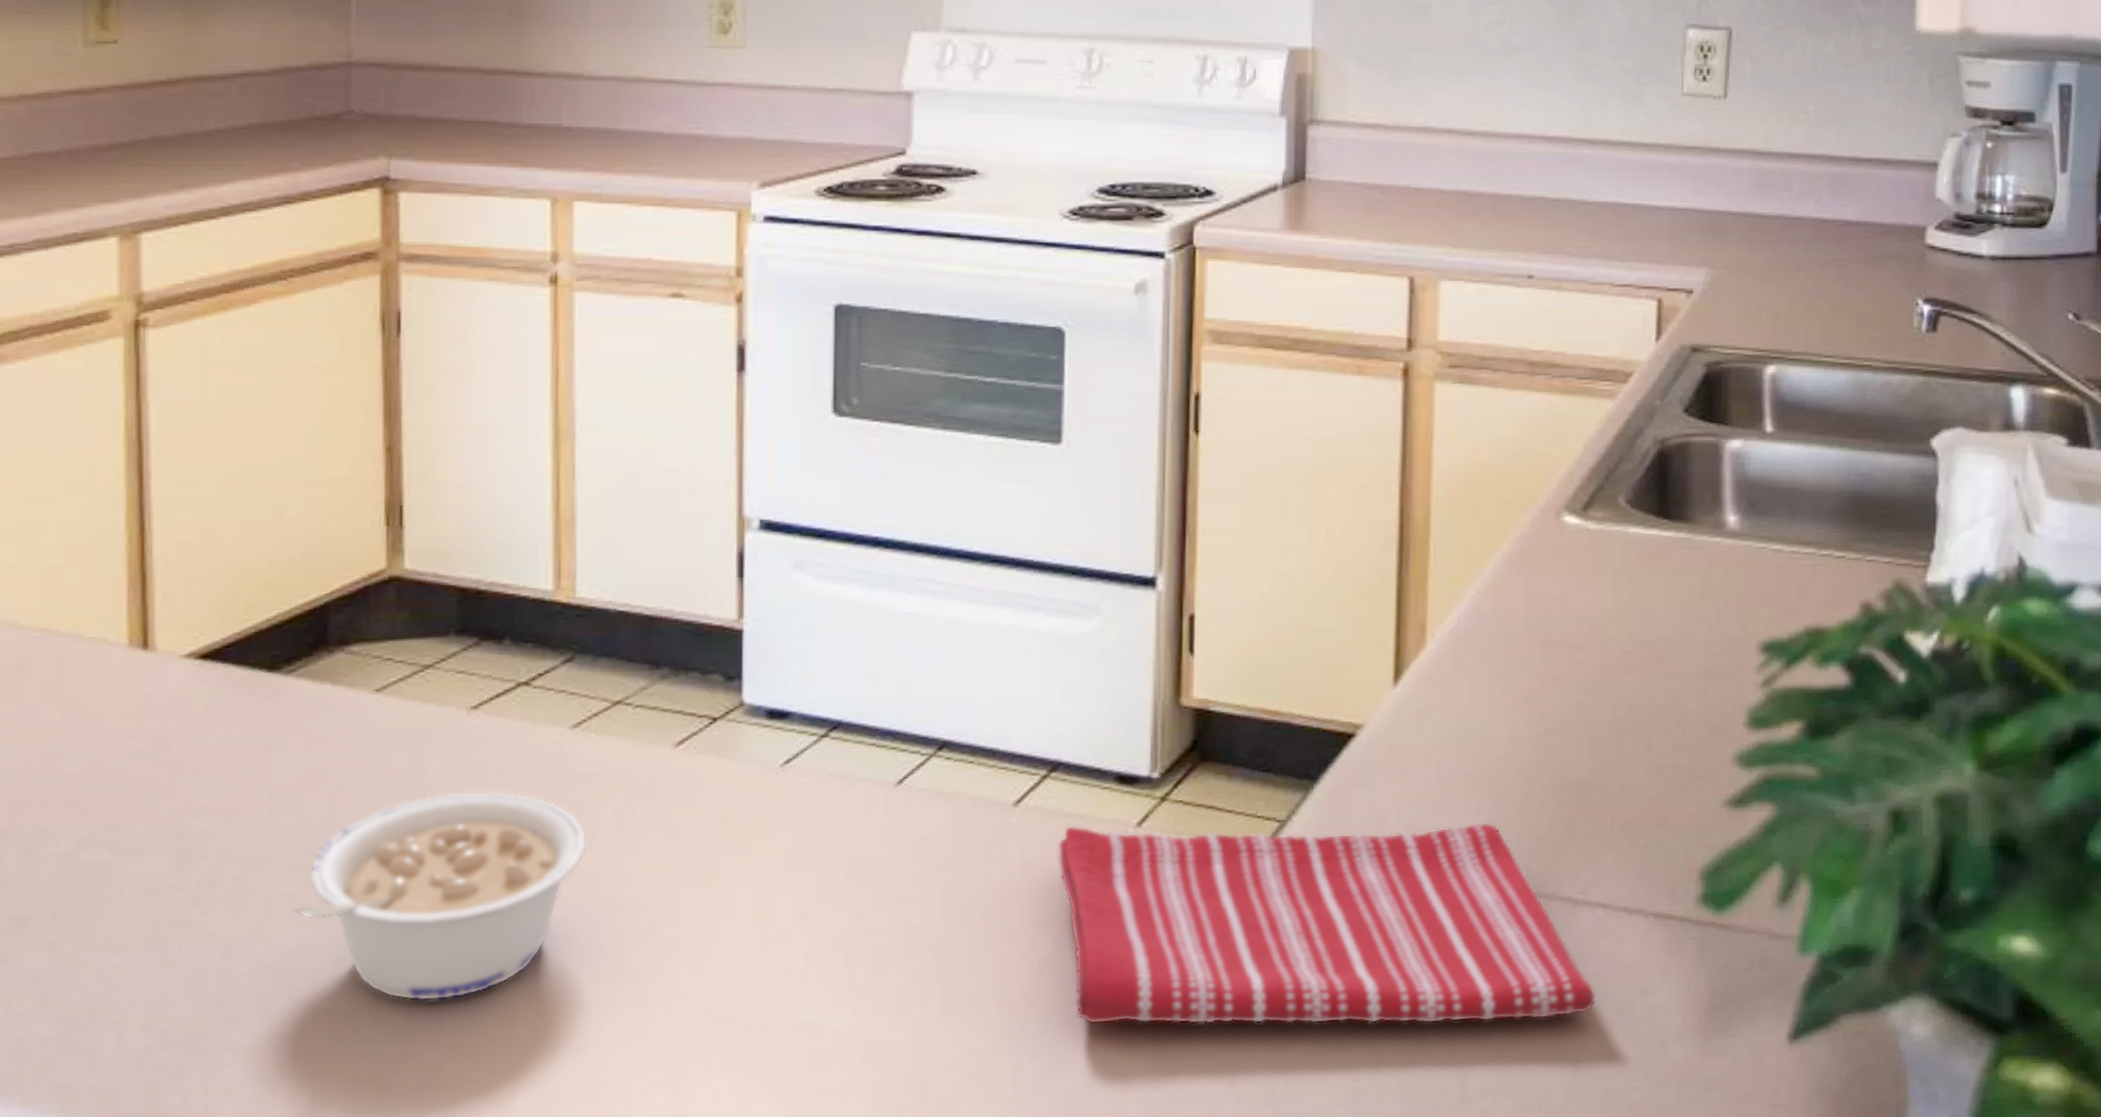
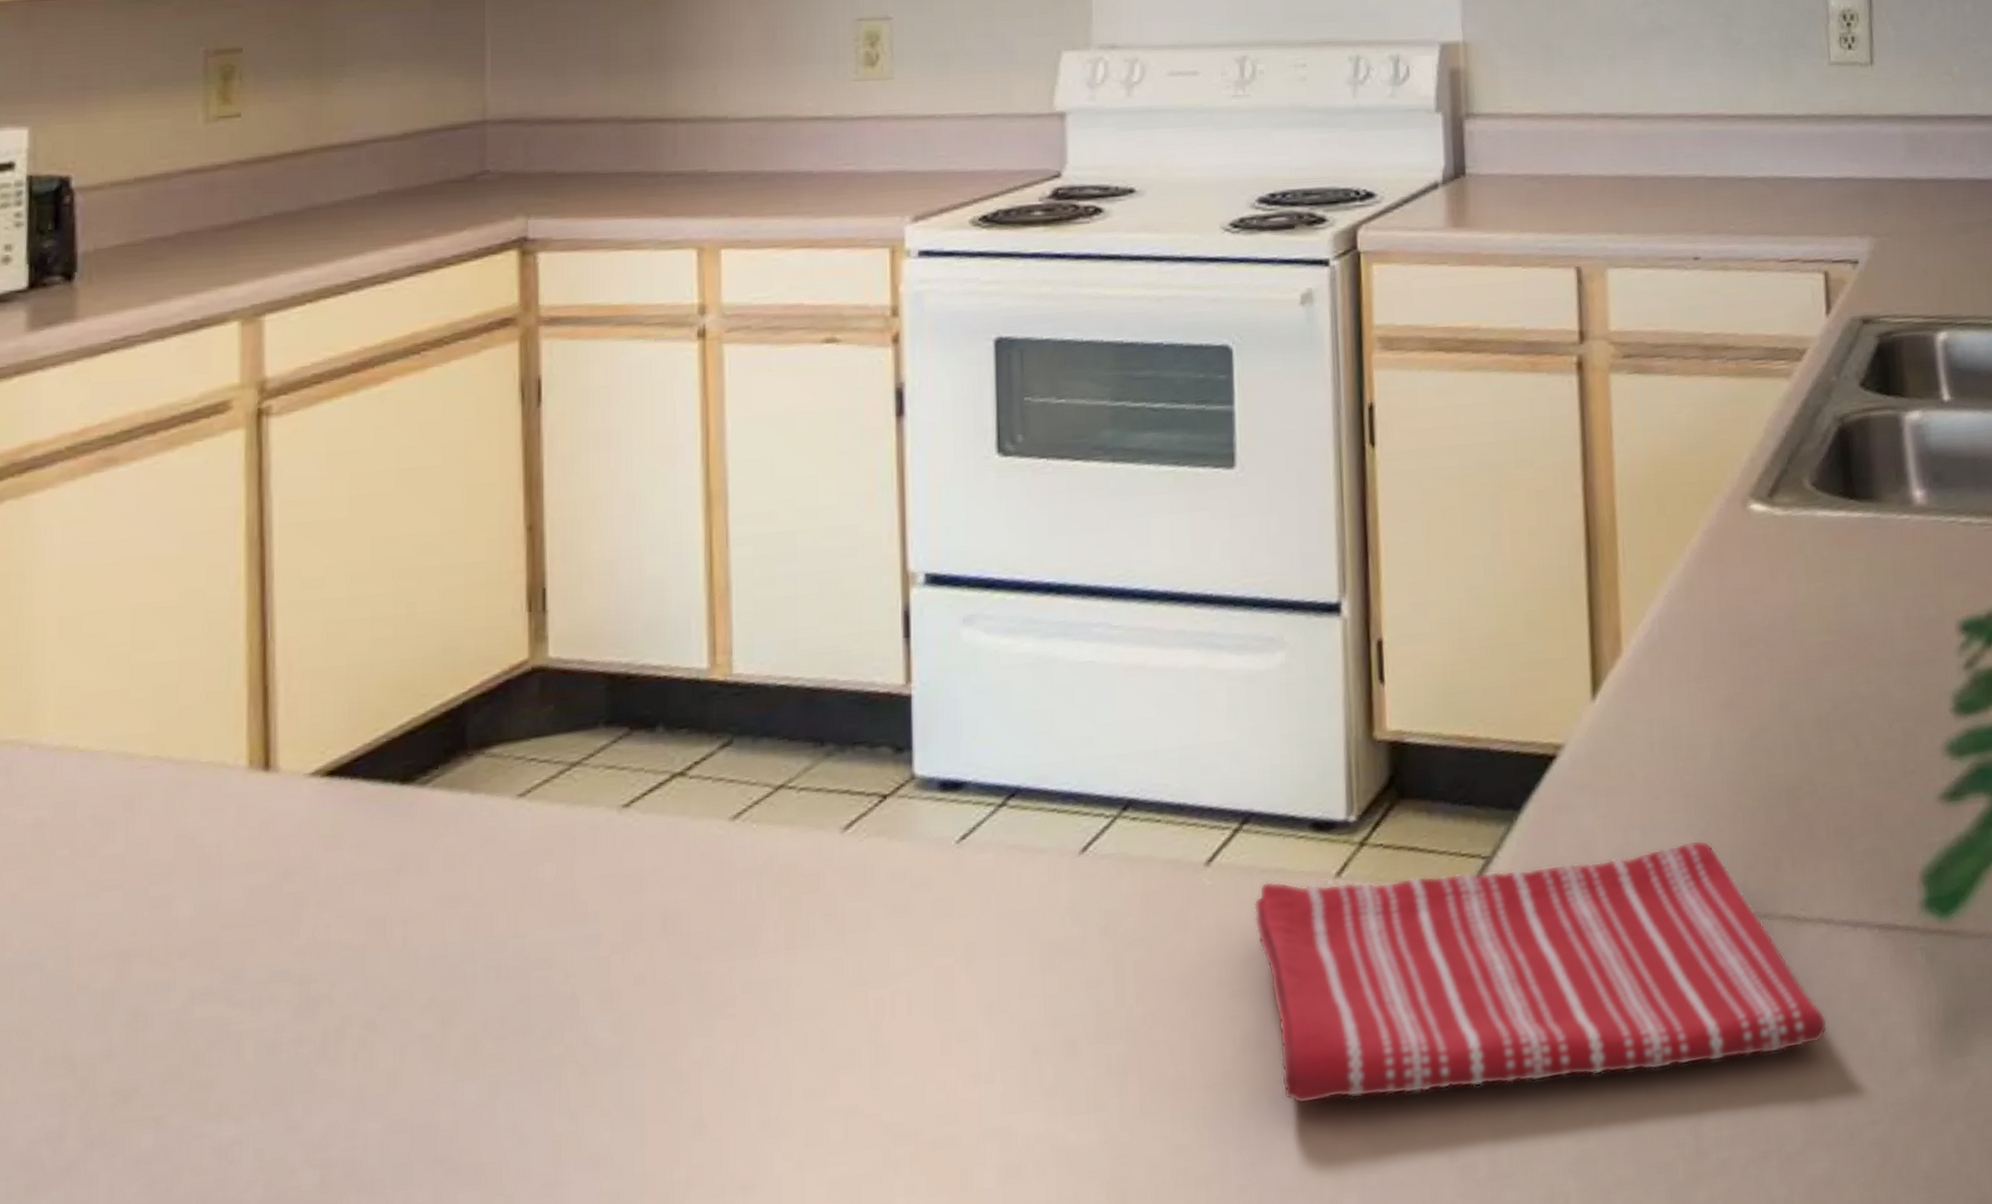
legume: present [293,790,588,1002] -> none [429,896,752,1148]

